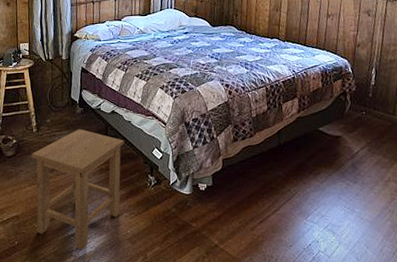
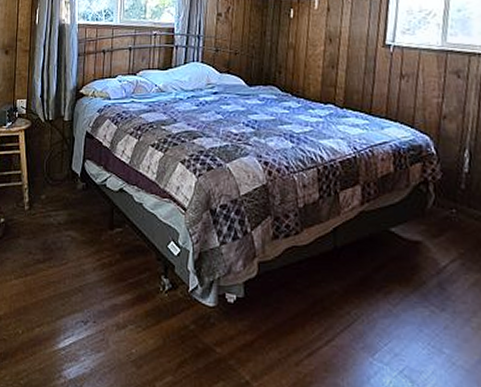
stool: present [32,129,125,250] -> none [21,209,134,370]

